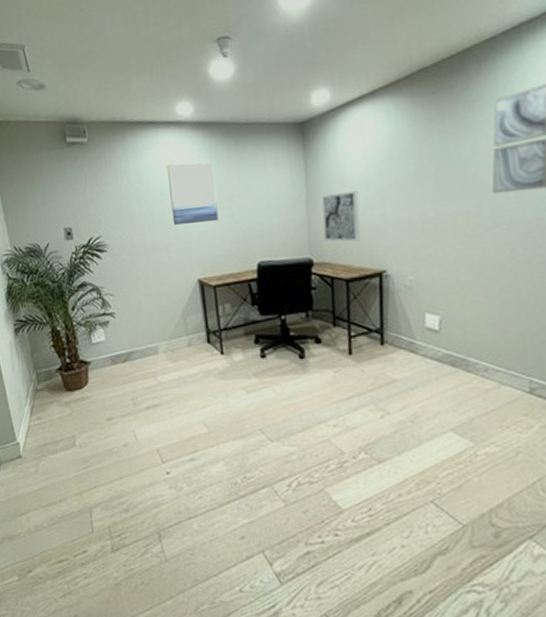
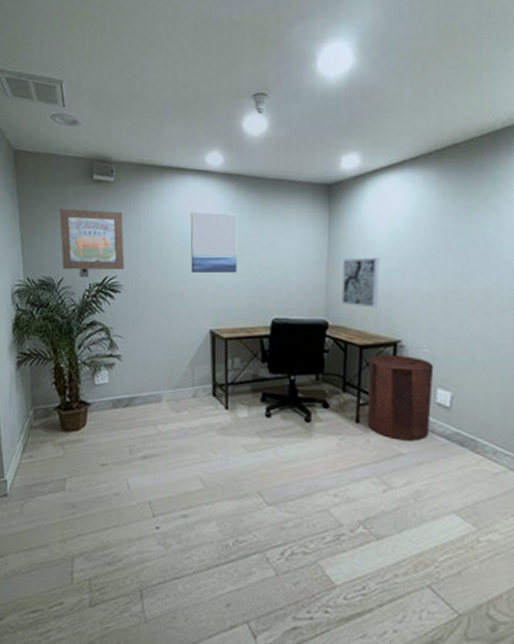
wall art: none [37,172,108,235] -> present [59,208,125,270]
trash can: none [357,285,421,368] -> present [367,354,434,441]

